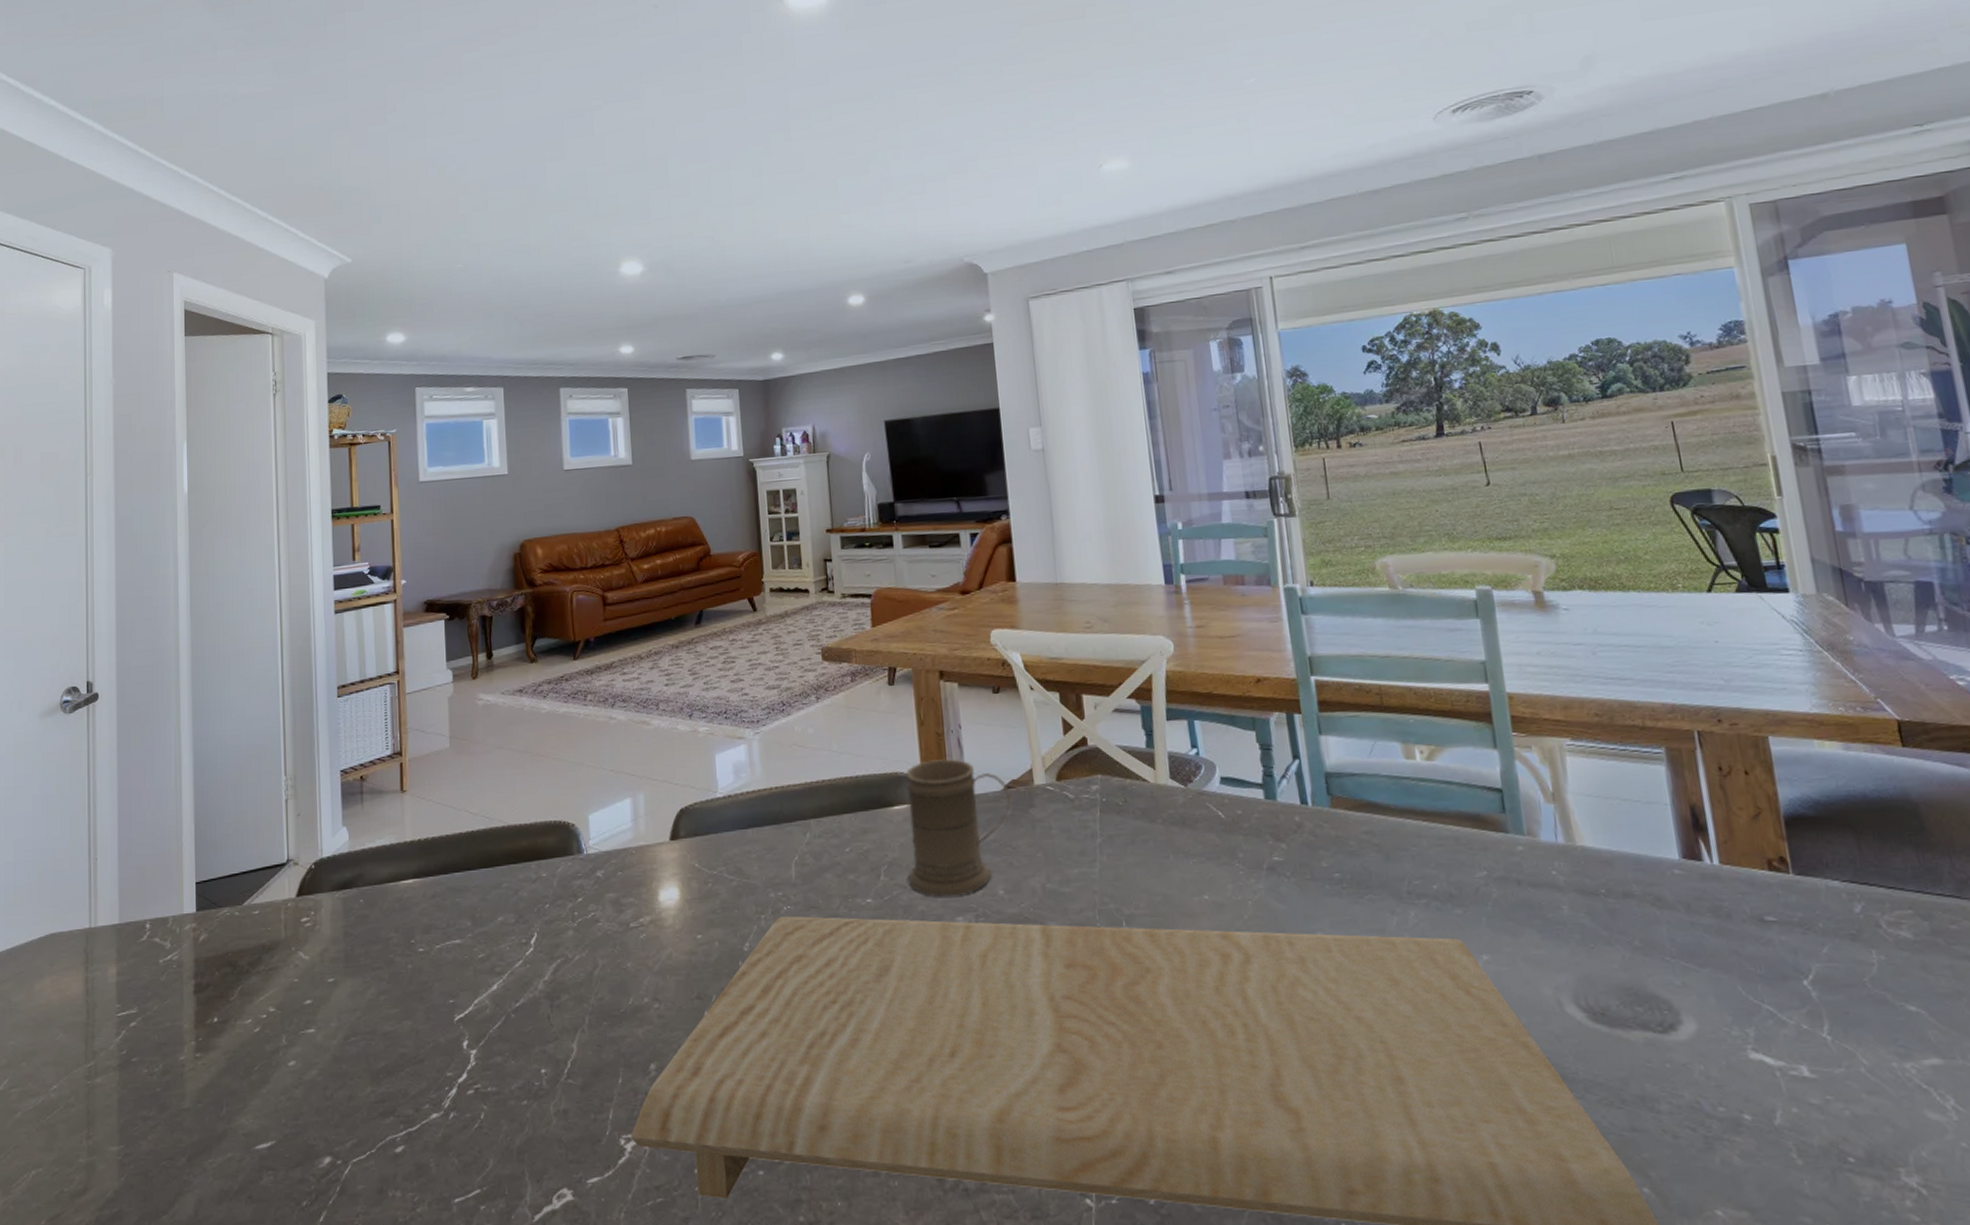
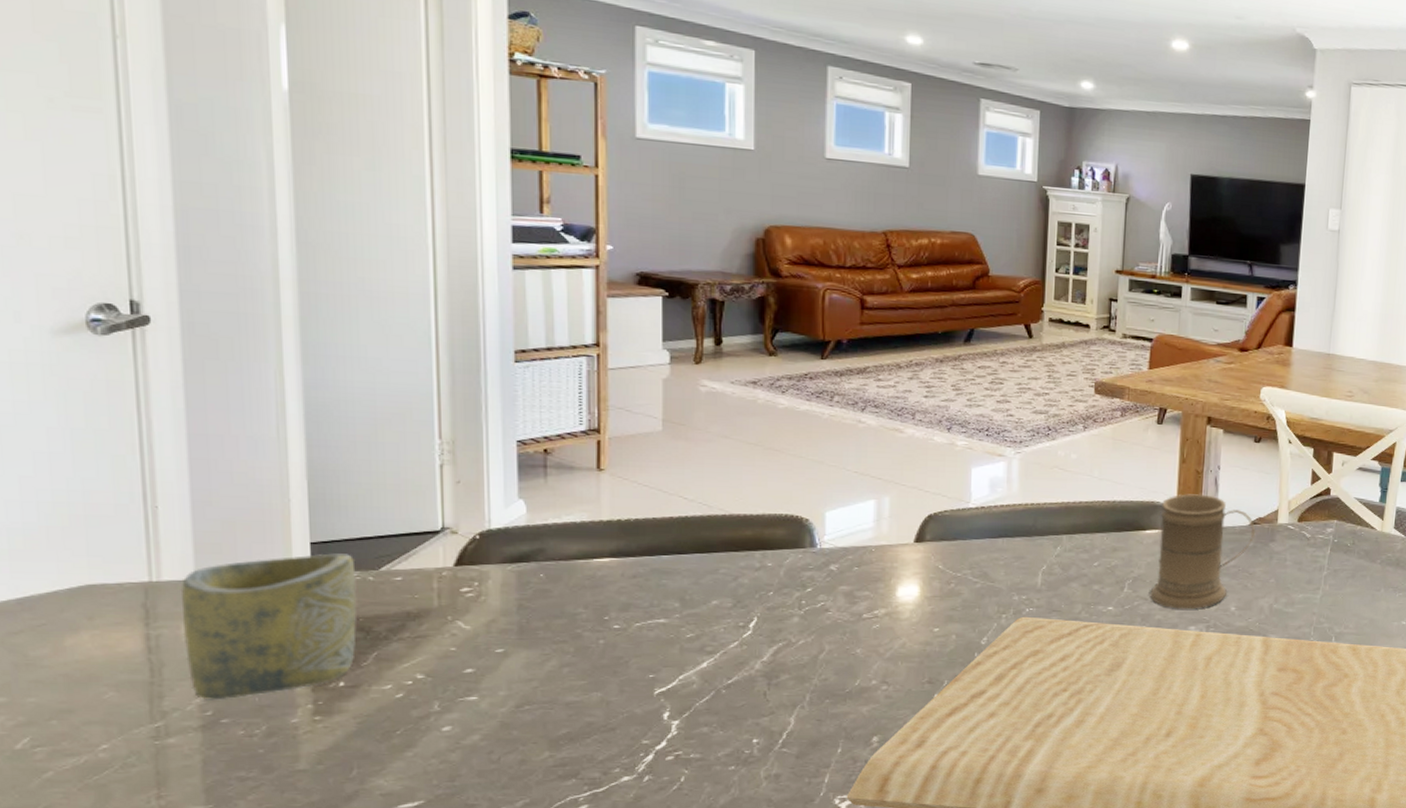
cup: none [109,891,227,1040] -> present [182,553,357,700]

